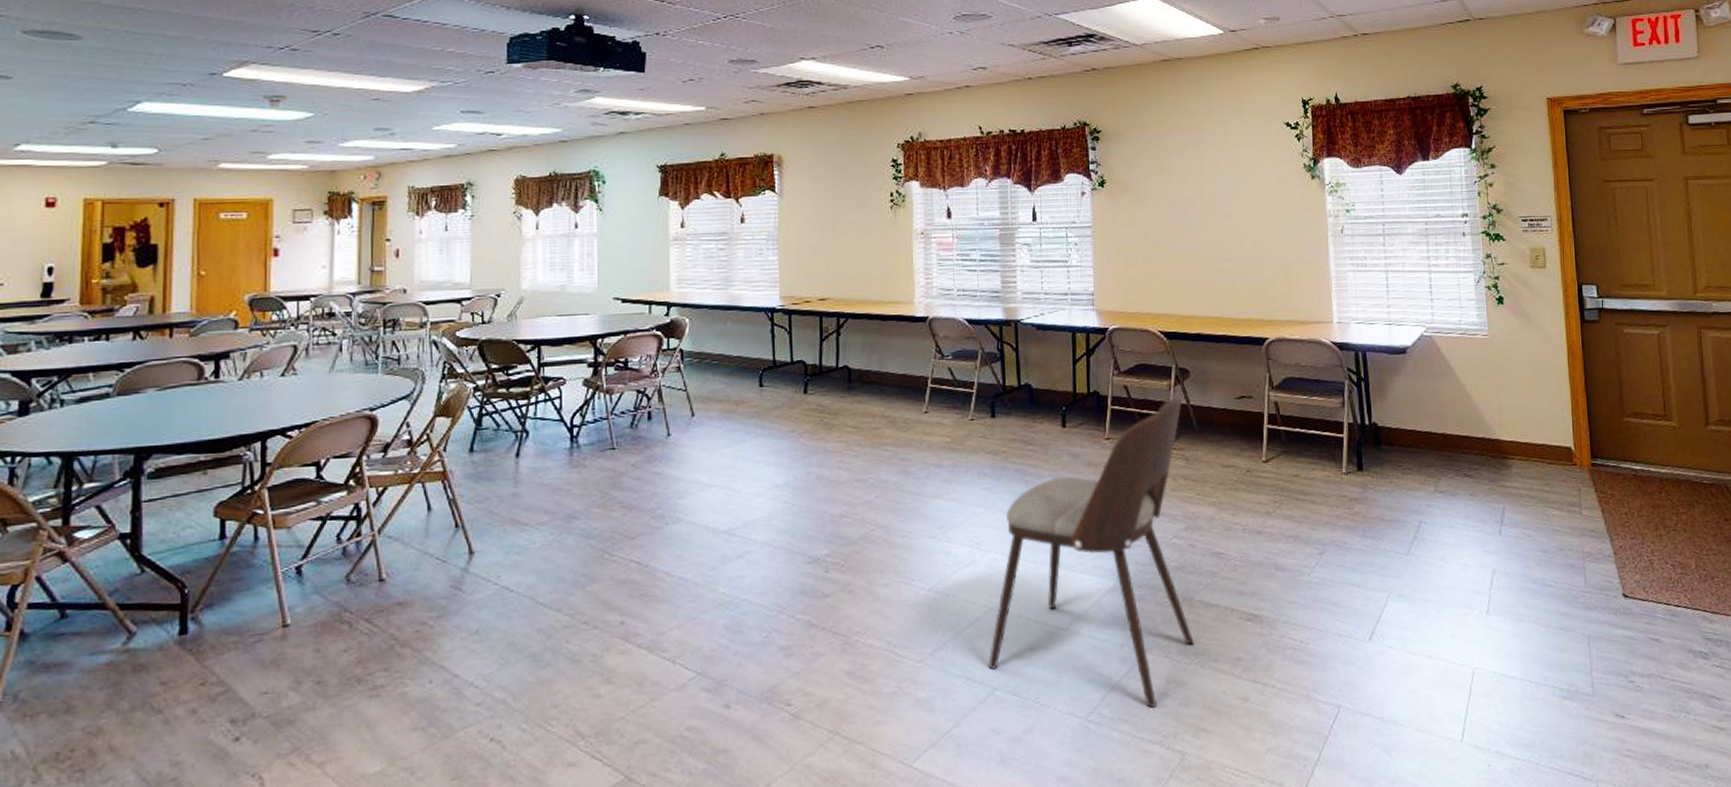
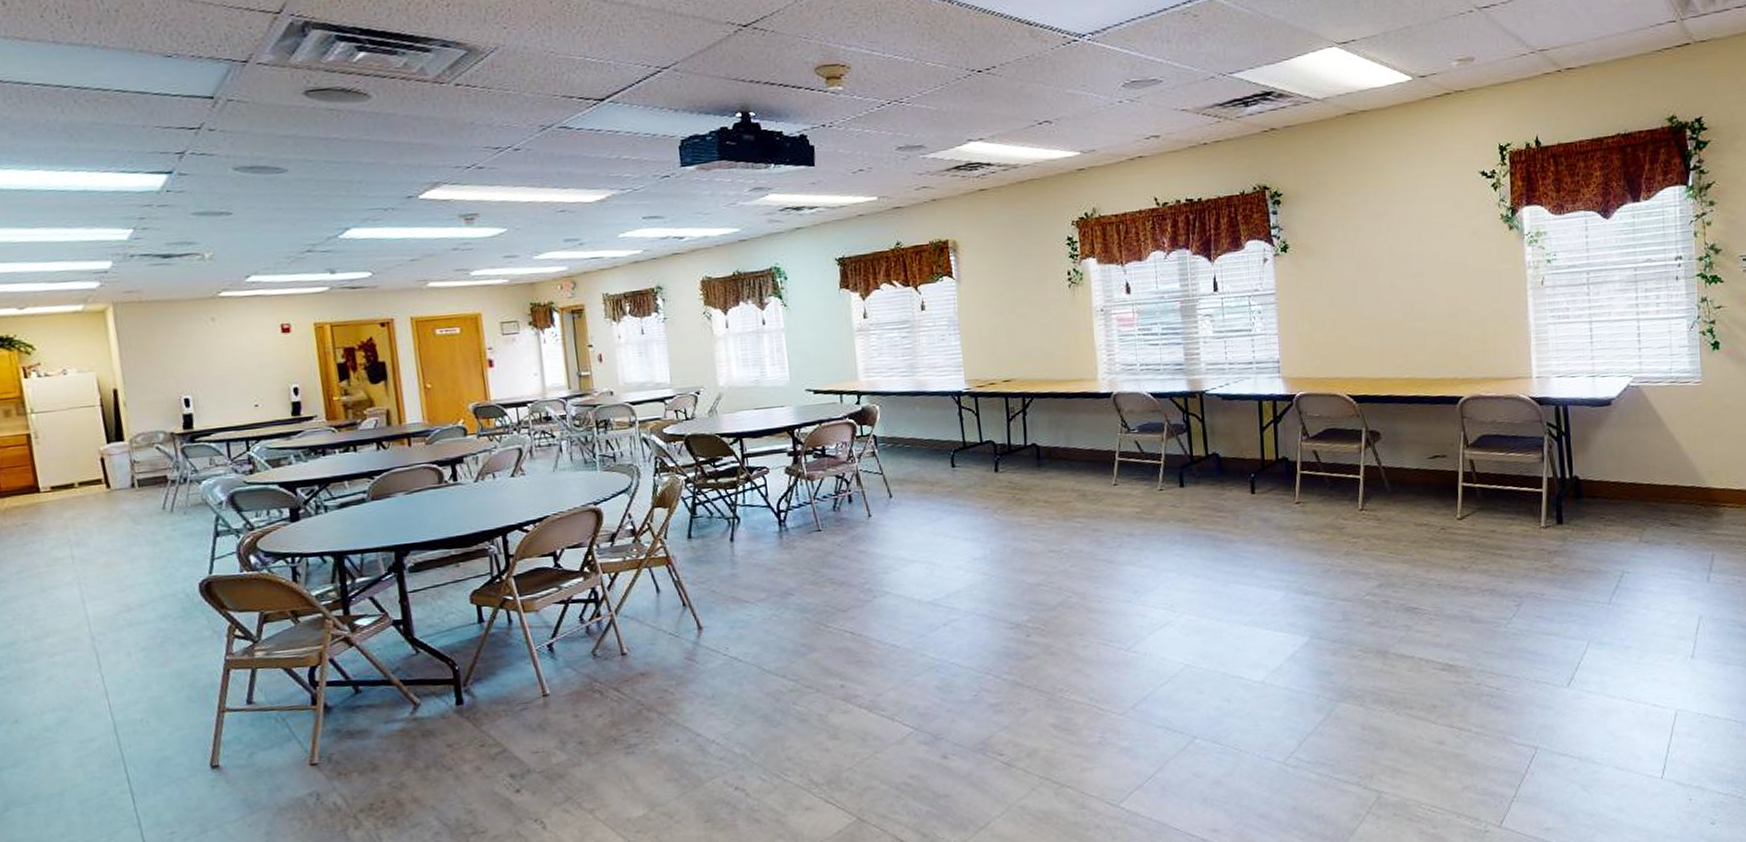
dining chair: present [988,397,1195,708] -> none [1187,459,1390,752]

